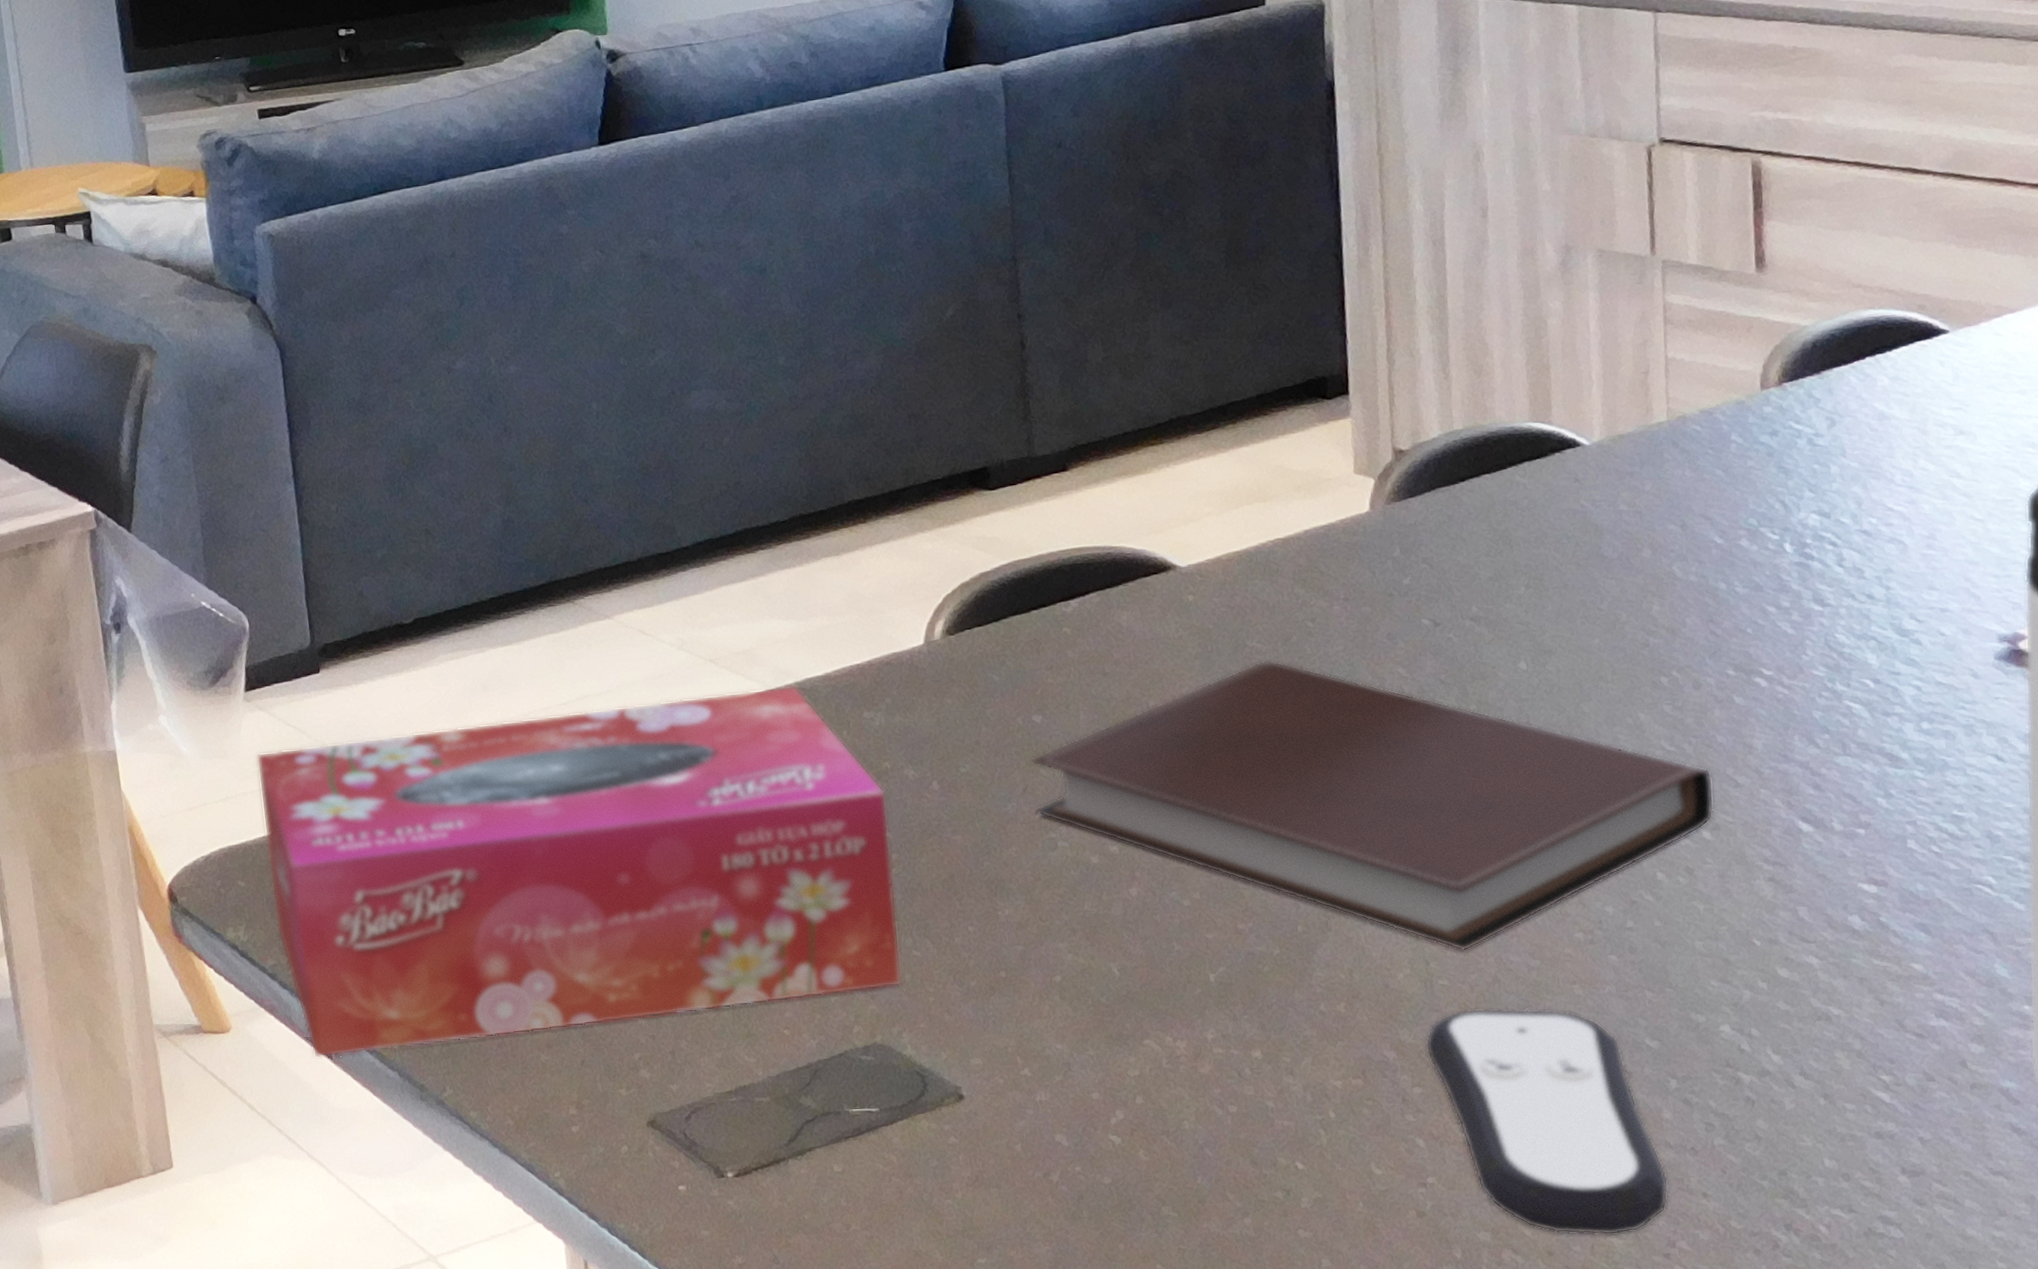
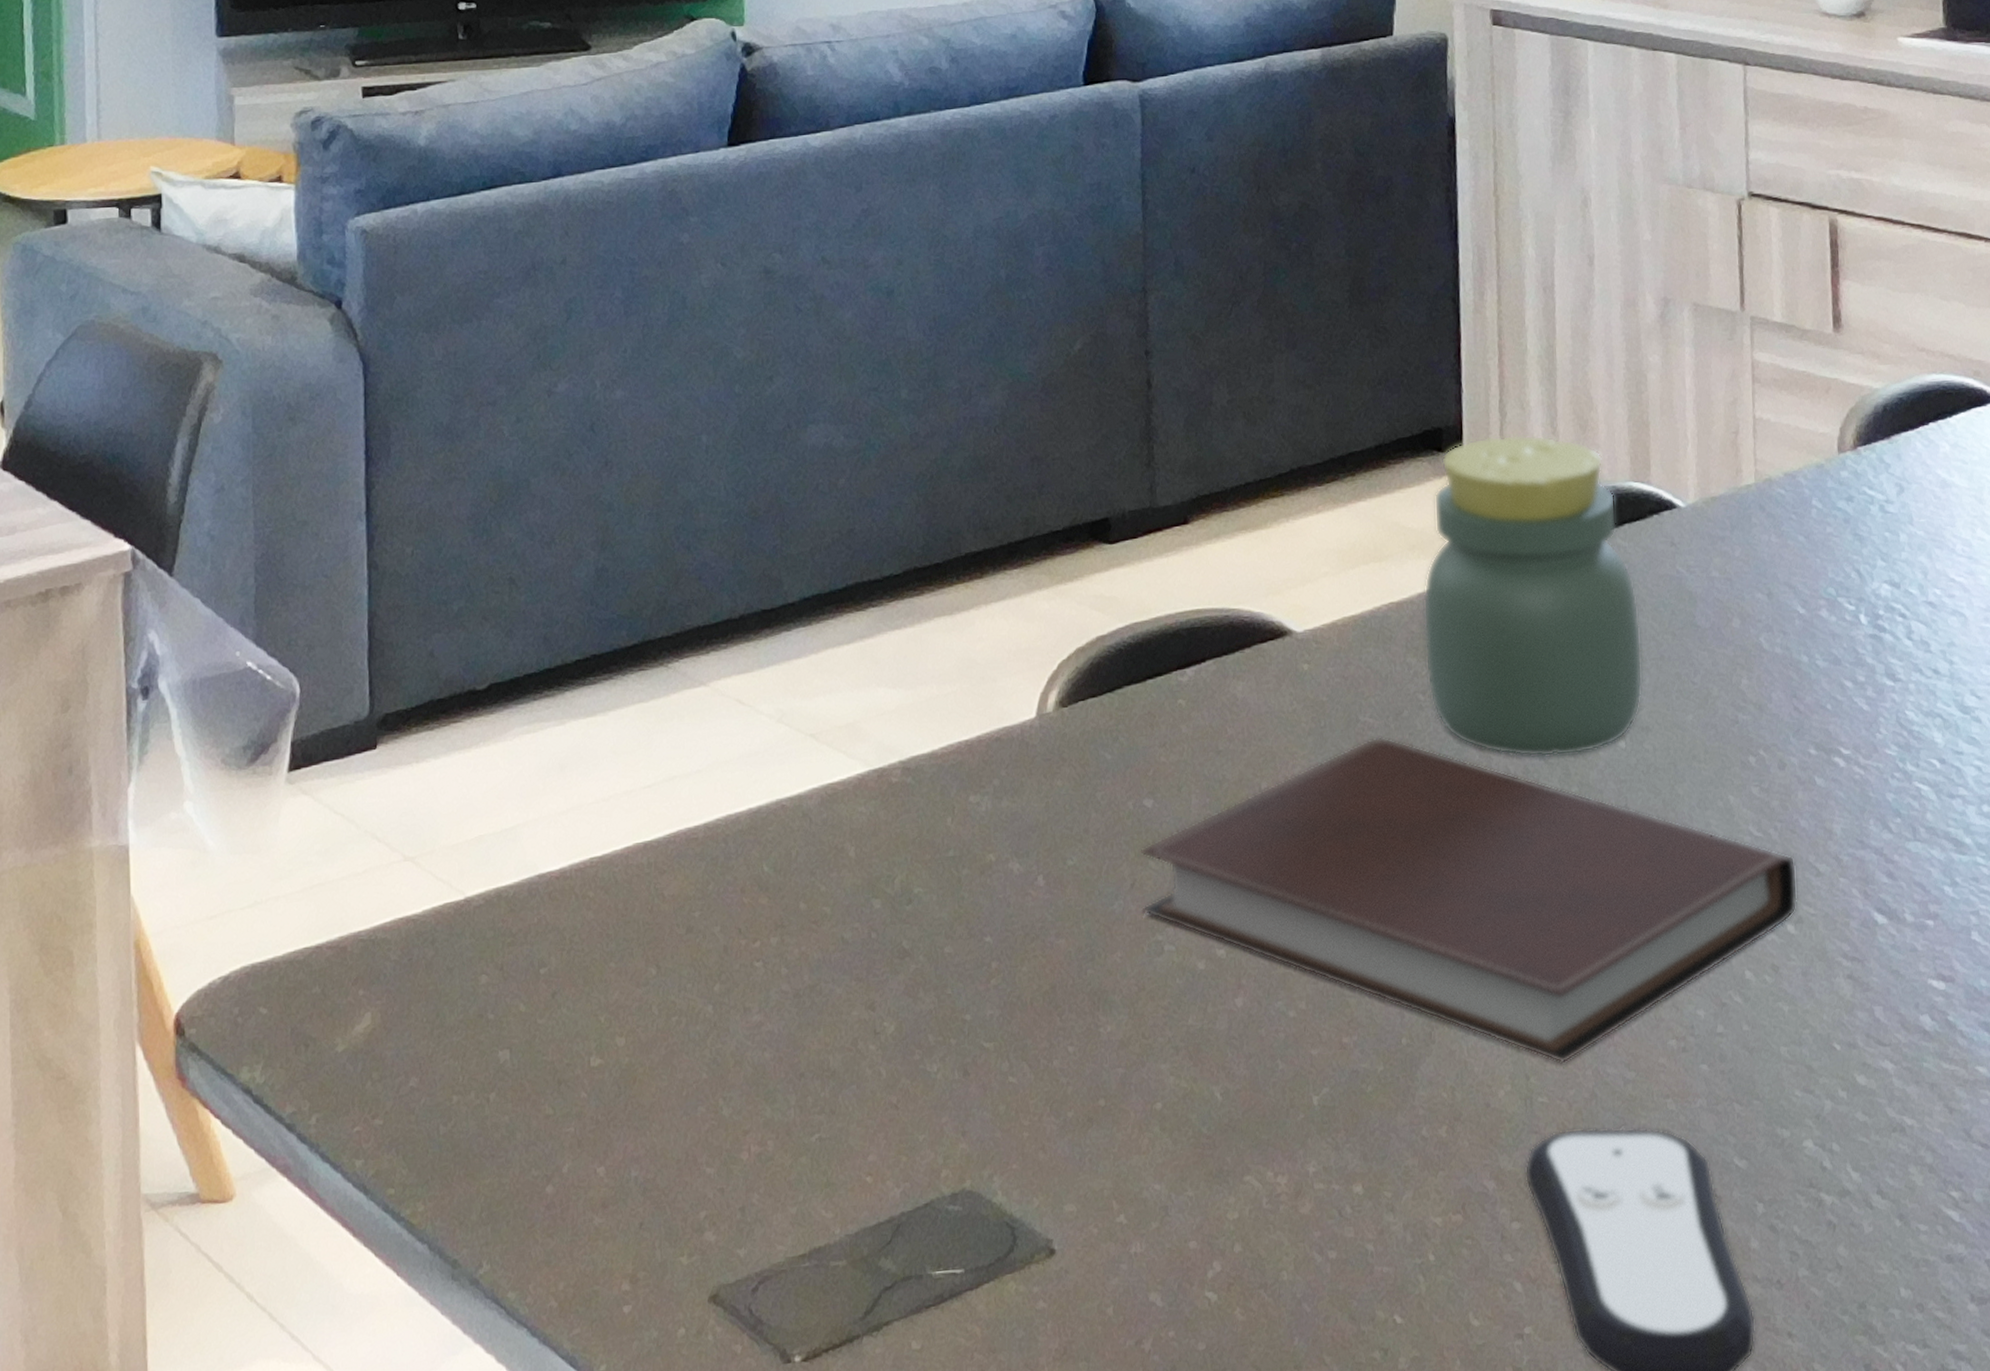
tissue box: present [256,685,903,1058] -> none [294,765,997,1230]
jar: none [1310,380,1545,678] -> present [1423,434,1643,758]

